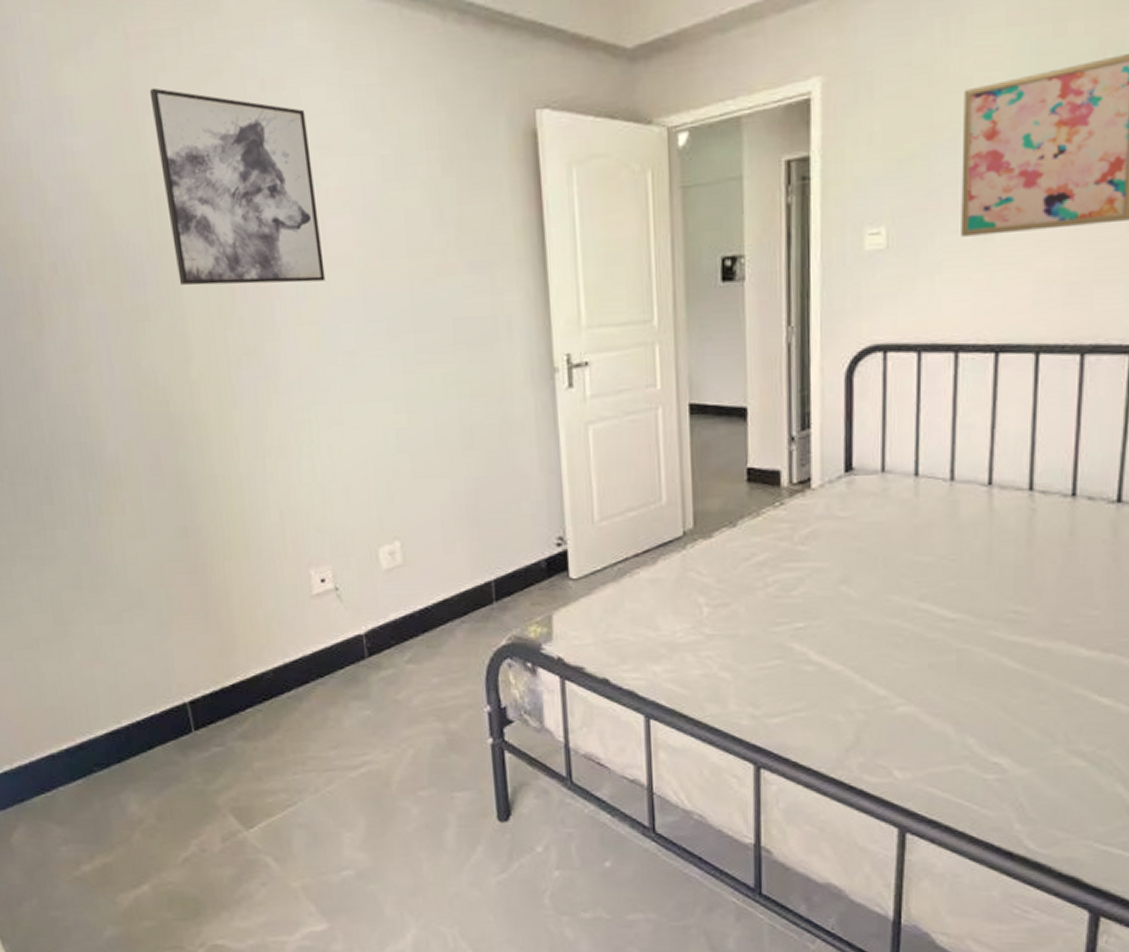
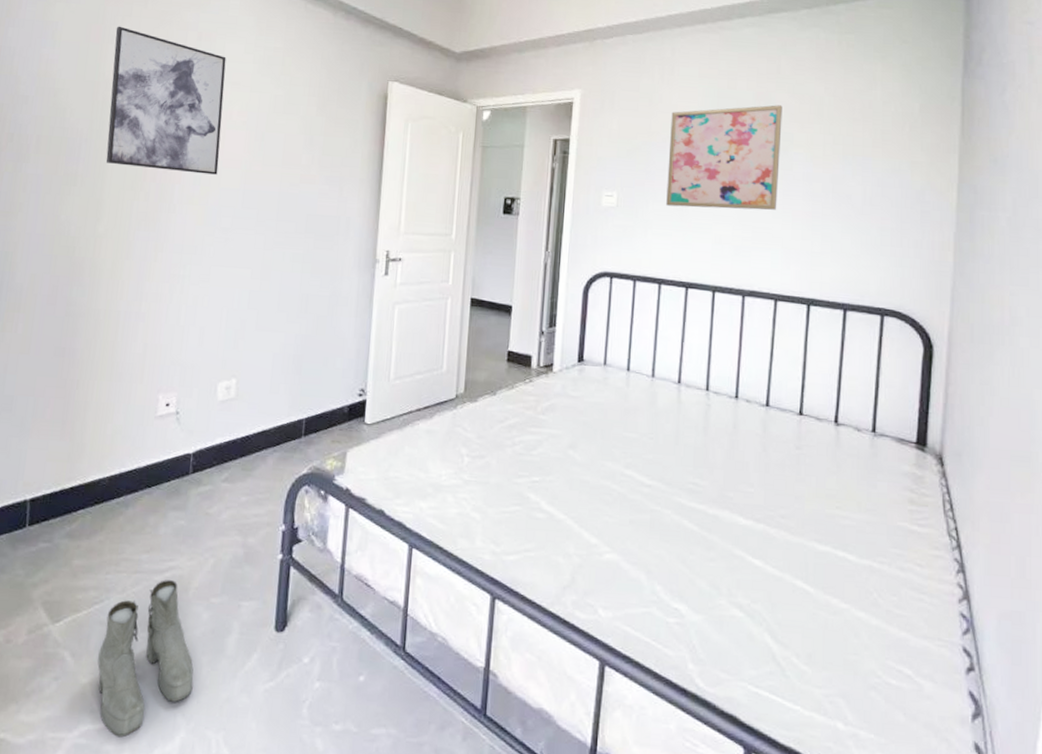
boots: none [303,776,416,938] -> present [97,580,194,738]

